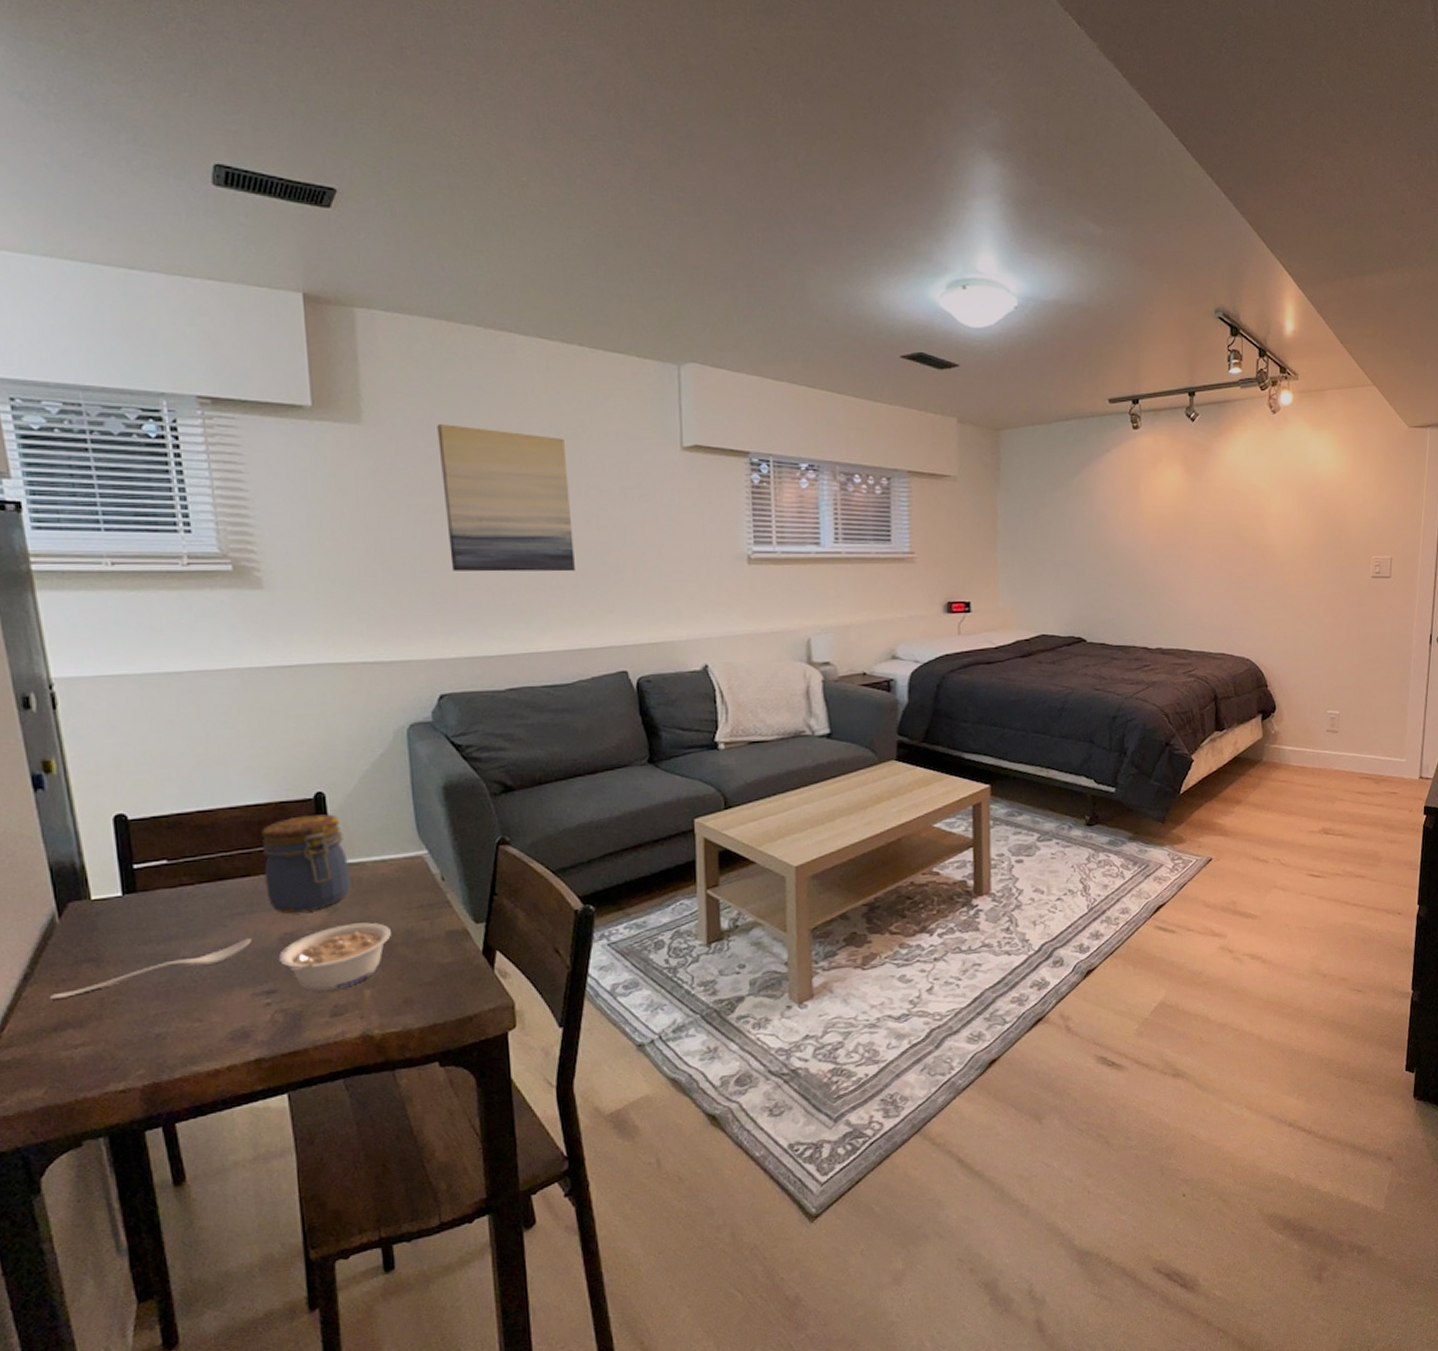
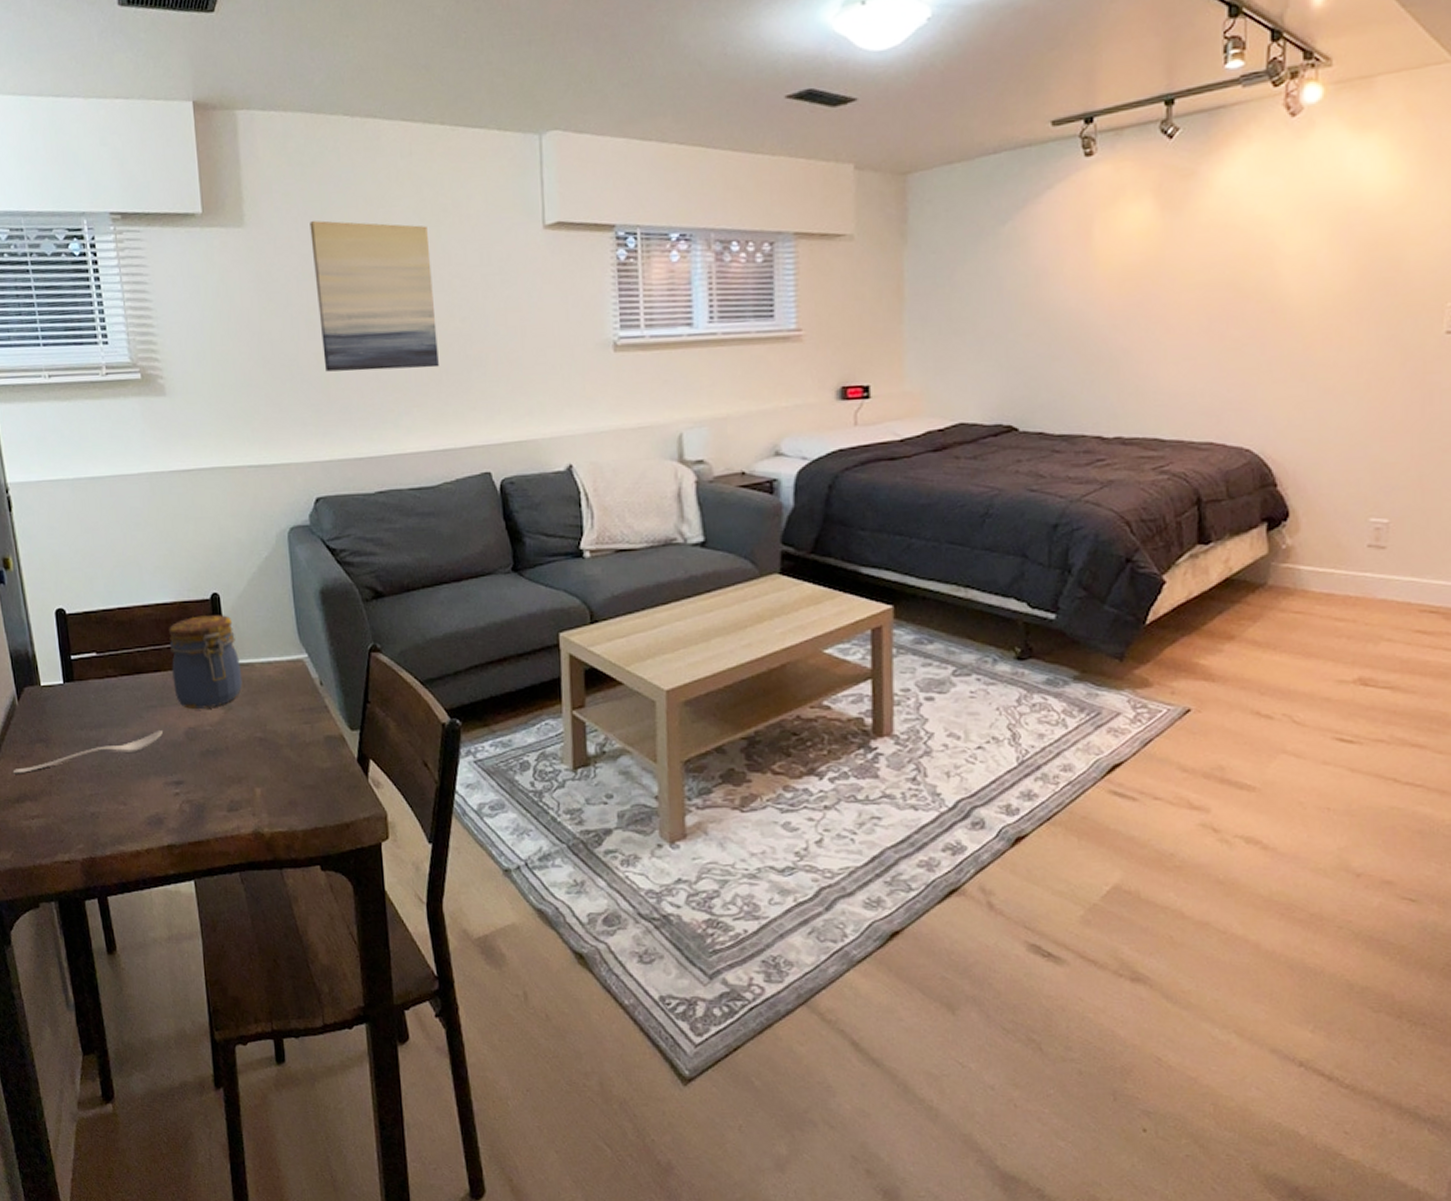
legume: present [278,922,391,992] -> none [184,722,277,786]

